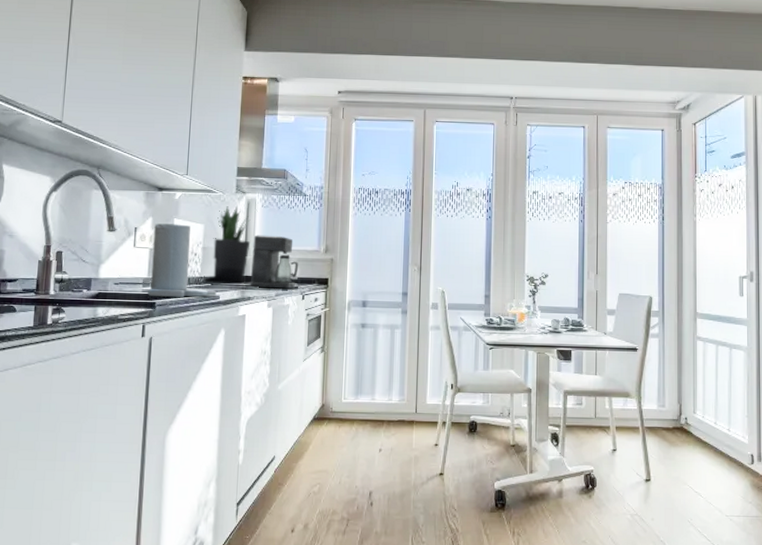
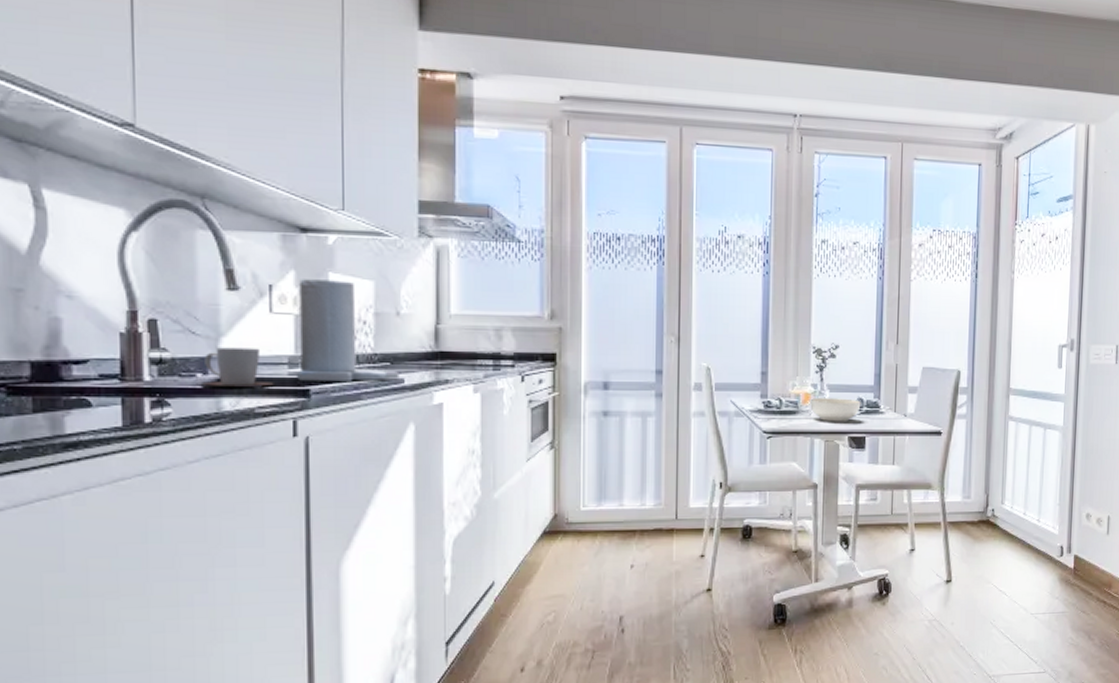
cup: none [85,271,133,300] -> present [200,347,274,387]
planter: present [203,205,251,284] -> none [379,254,445,363]
coffee maker: present [250,235,298,289] -> none [446,295,514,368]
bowl: none [523,317,567,338] -> present [809,398,861,422]

